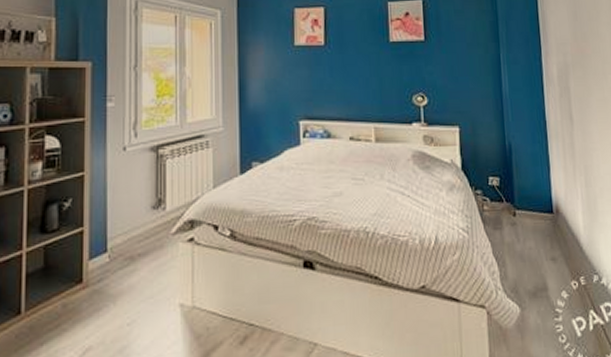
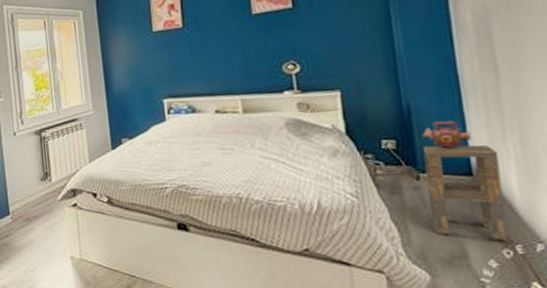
backpack: none [519,162,554,188] -> present [422,121,473,150]
side table: none [519,184,575,273] -> present [422,144,508,241]

